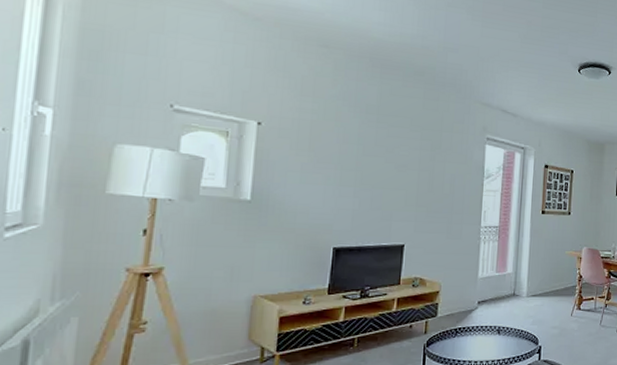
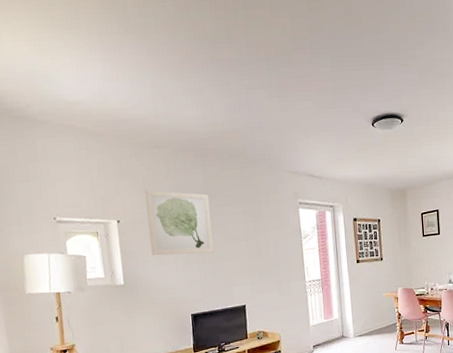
wall art: none [296,93,381,178] -> present [145,190,214,256]

